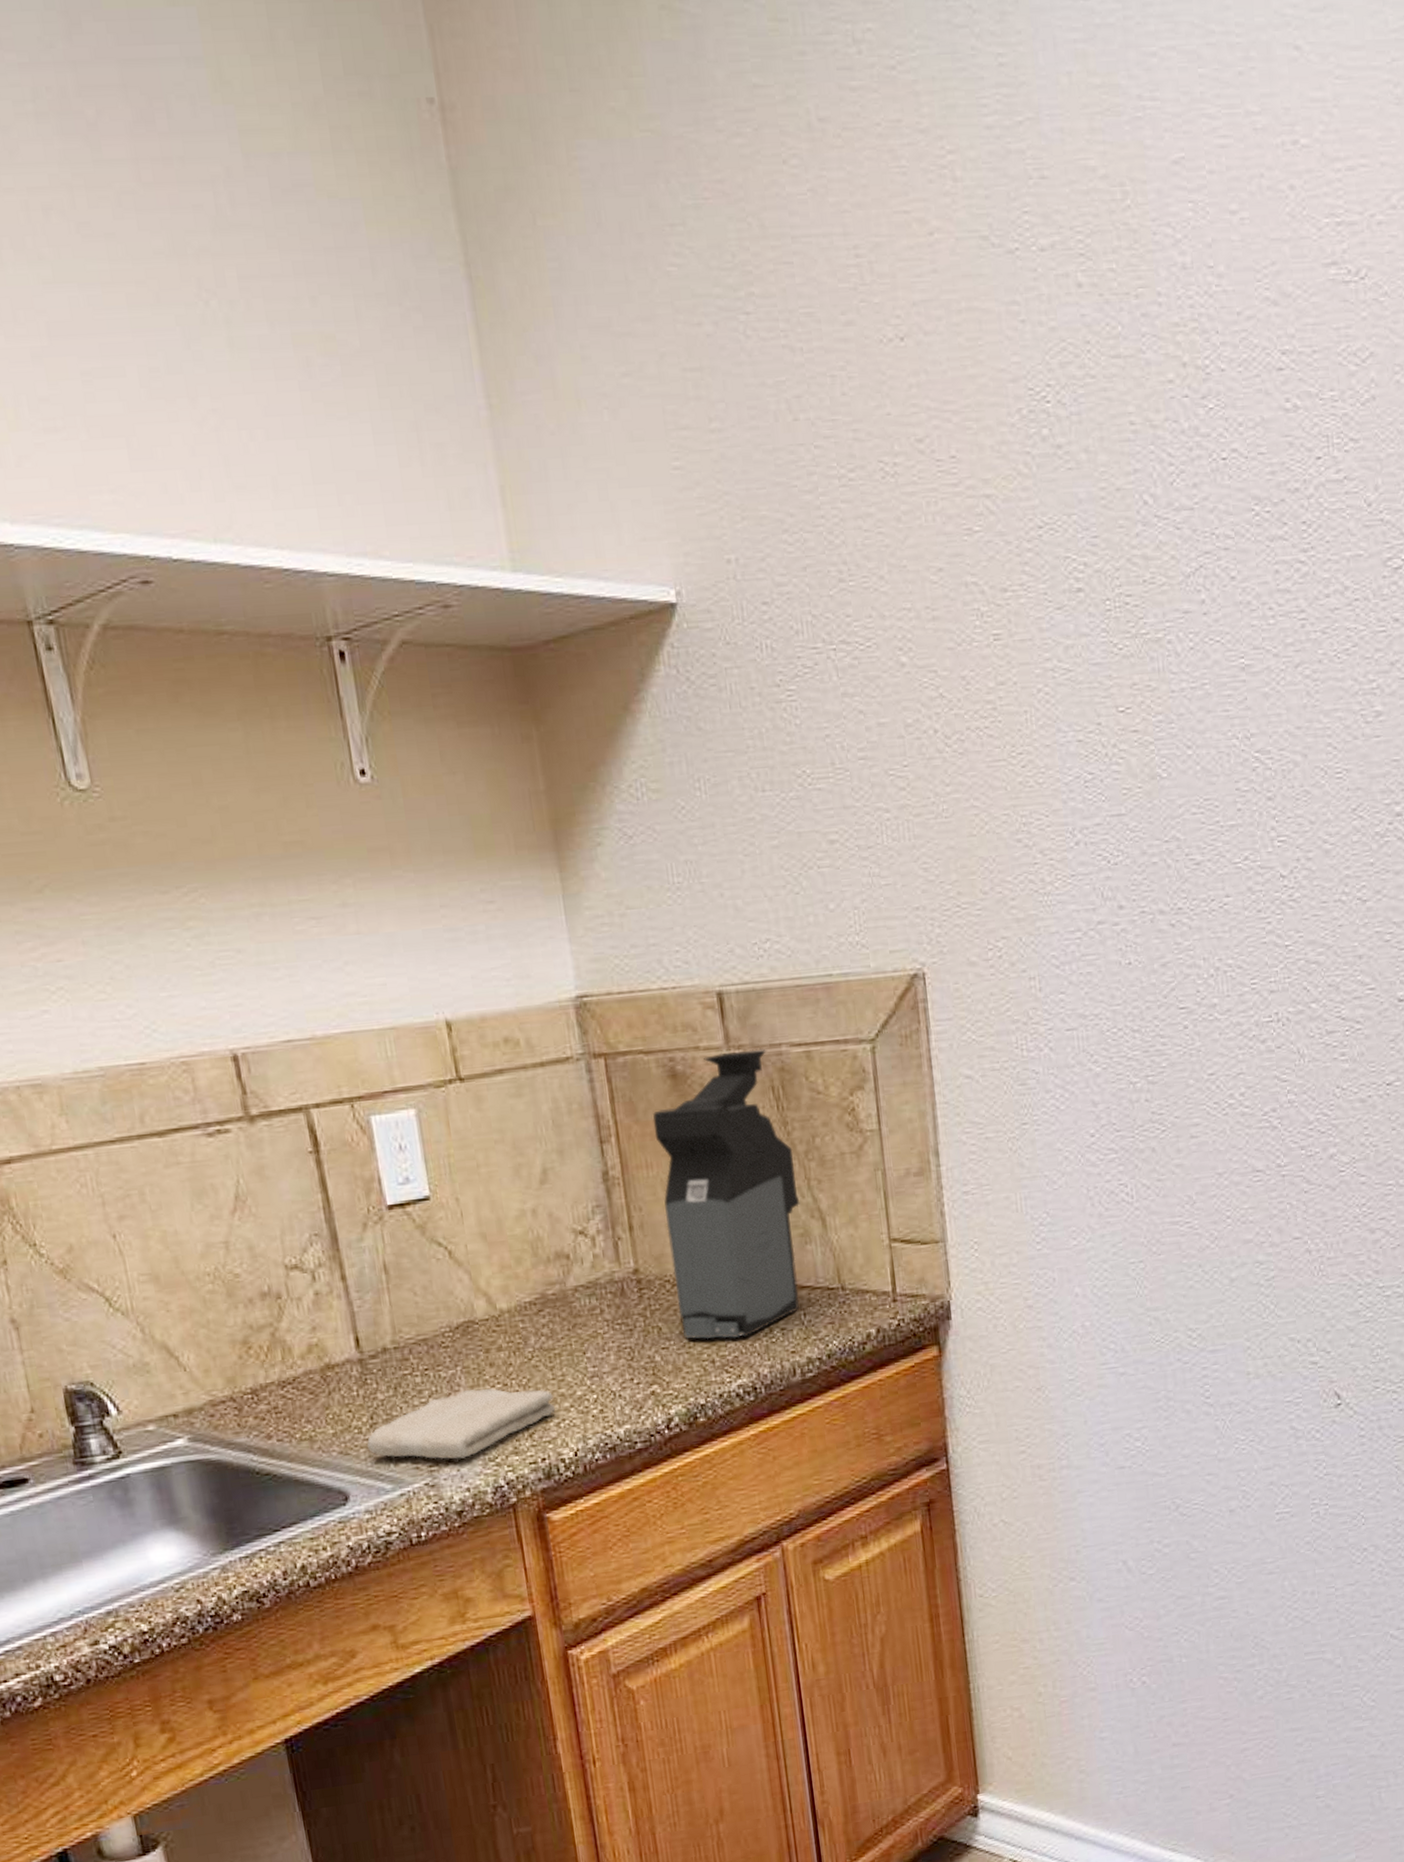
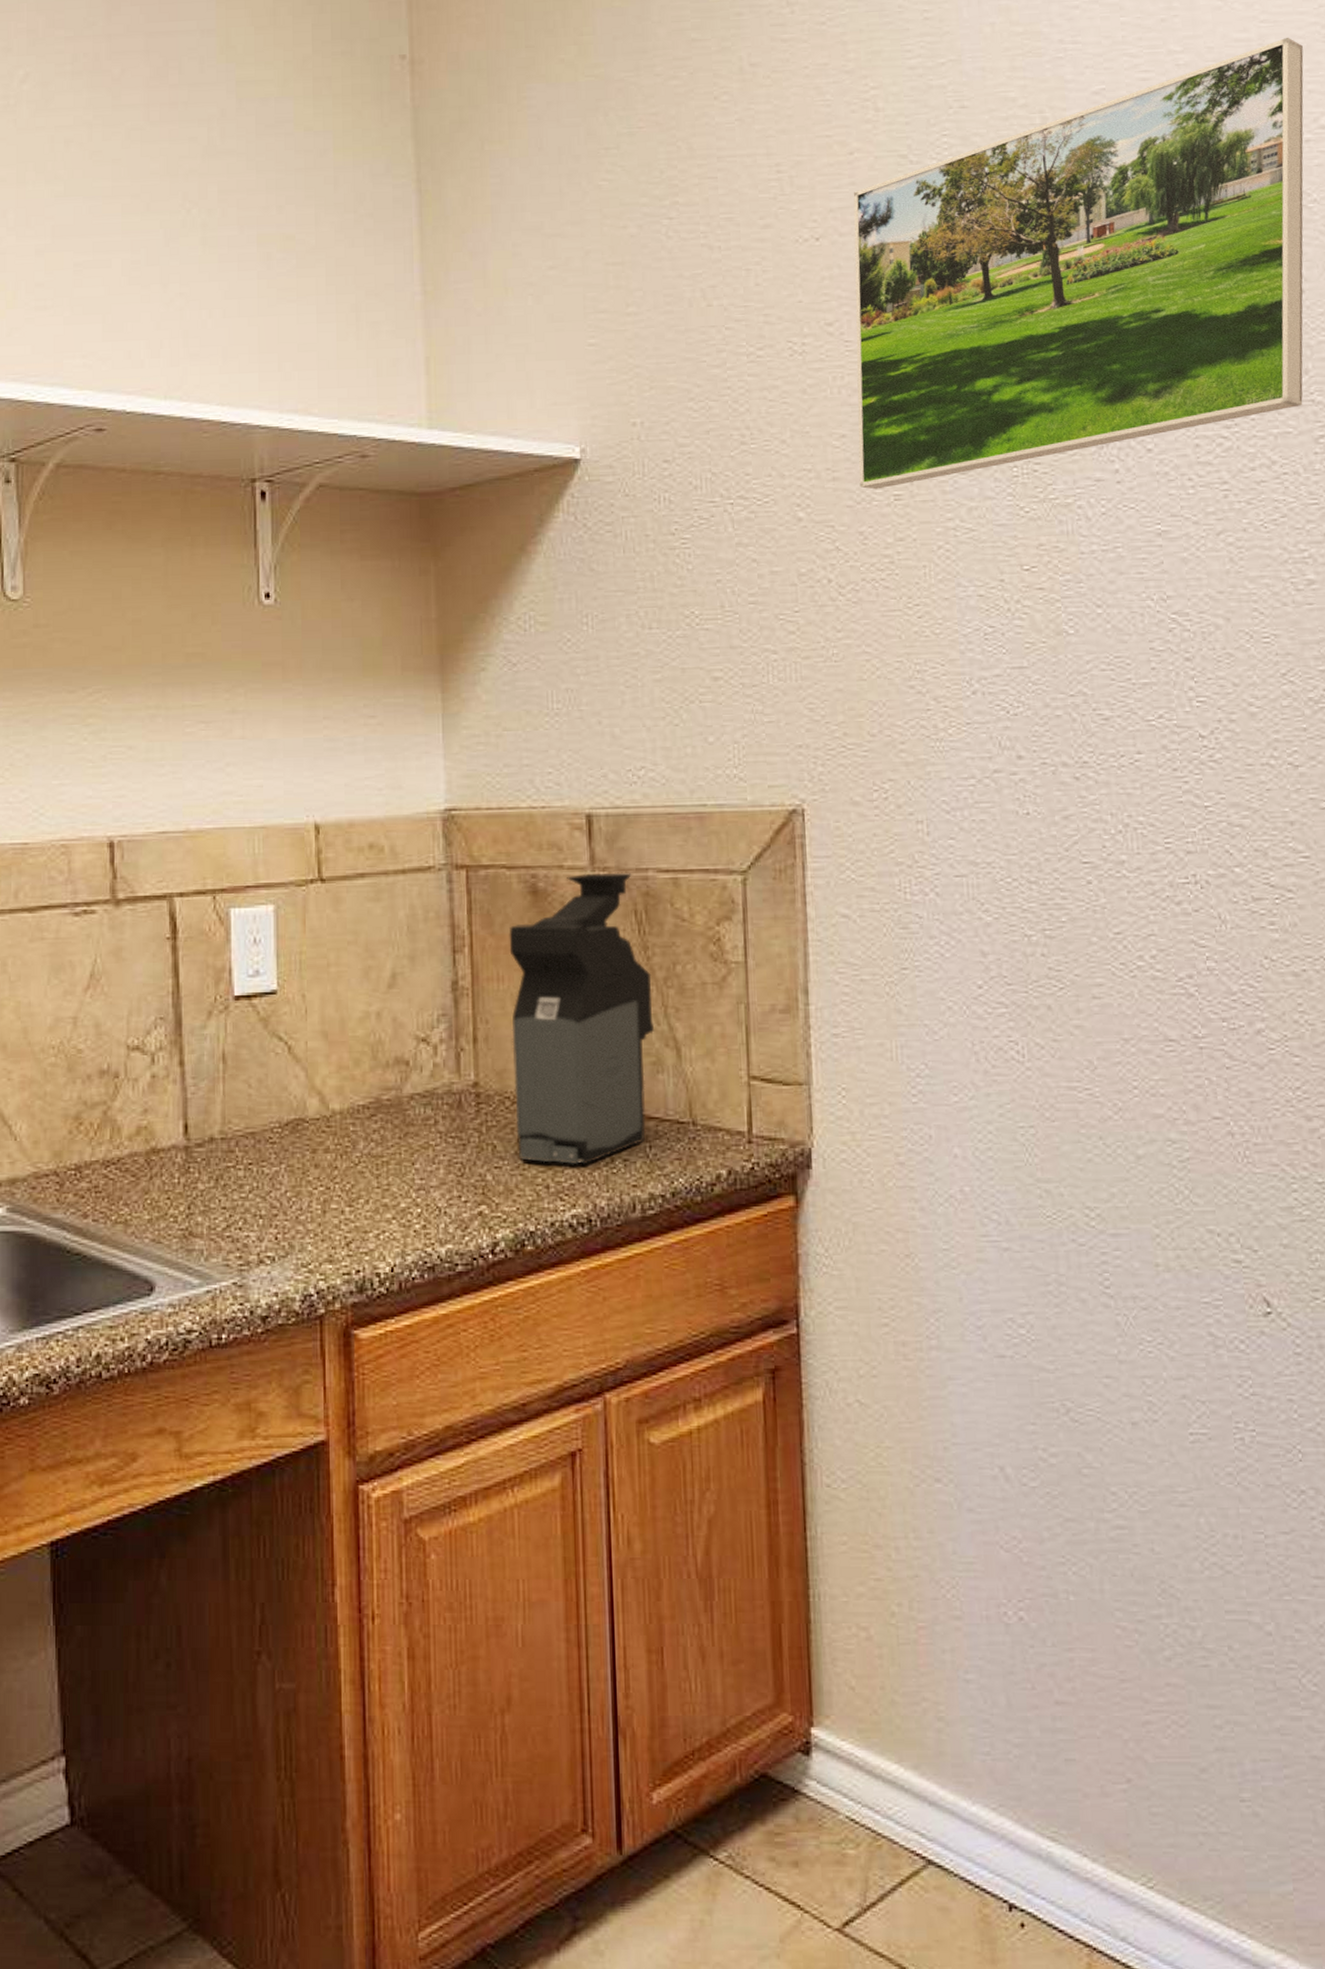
washcloth: present [367,1388,555,1460] -> none [180,1189,376,1261]
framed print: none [935,97,1377,629] -> present [853,37,1304,490]

